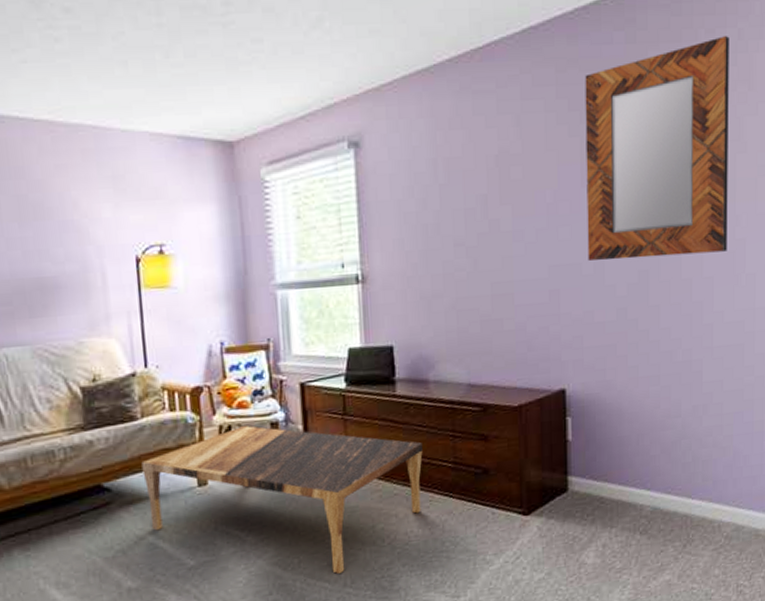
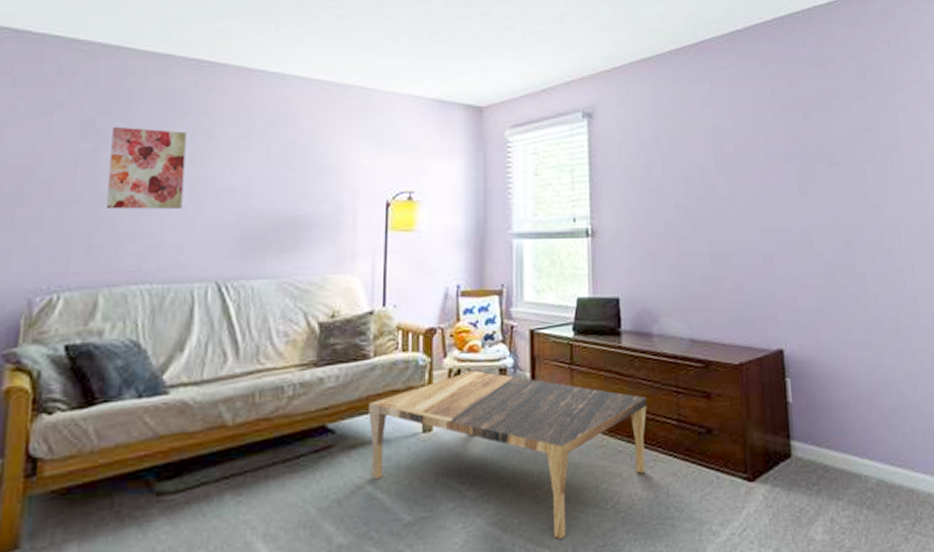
home mirror: present [585,36,729,261] -> none [784,47,921,228]

